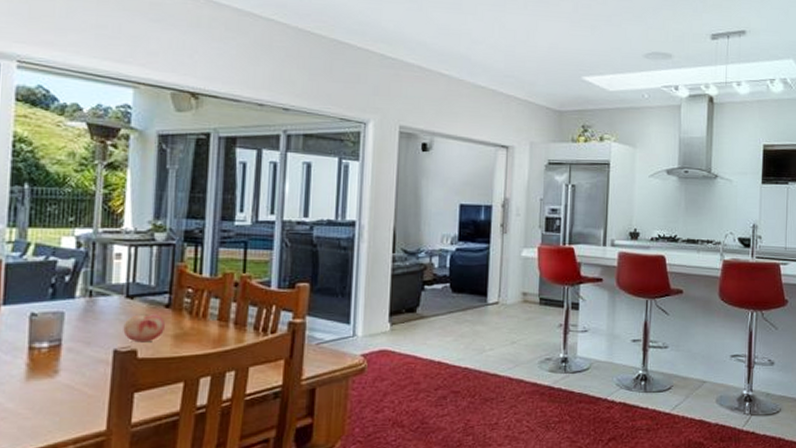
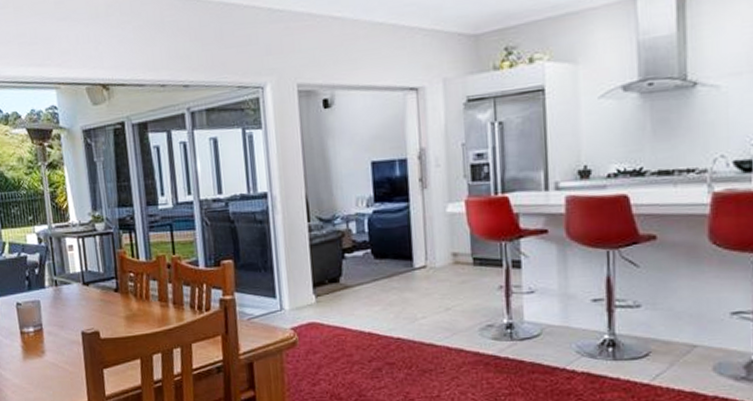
fruit: present [123,313,165,343] -> none [85,297,117,325]

